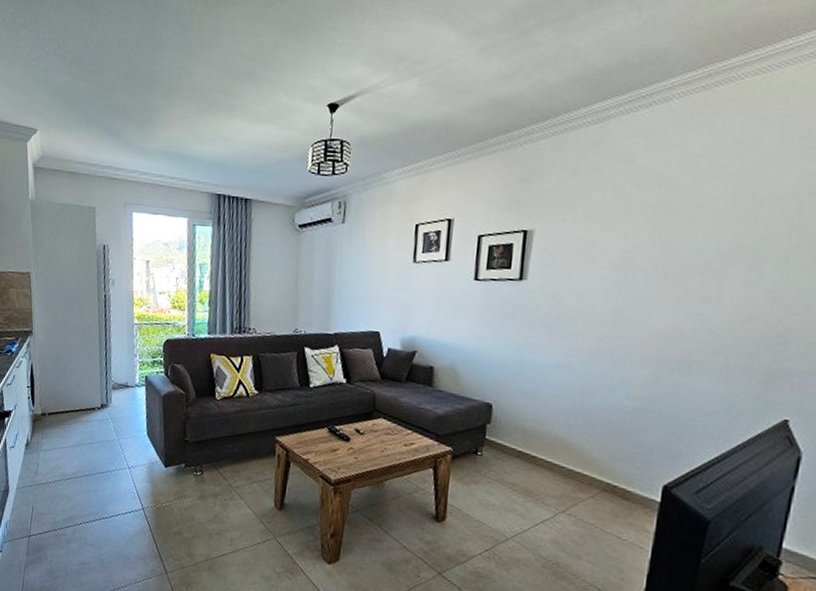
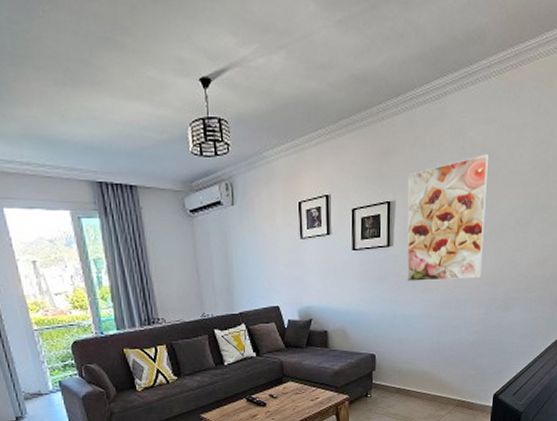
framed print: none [542,183,666,330] -> present [406,153,488,282]

